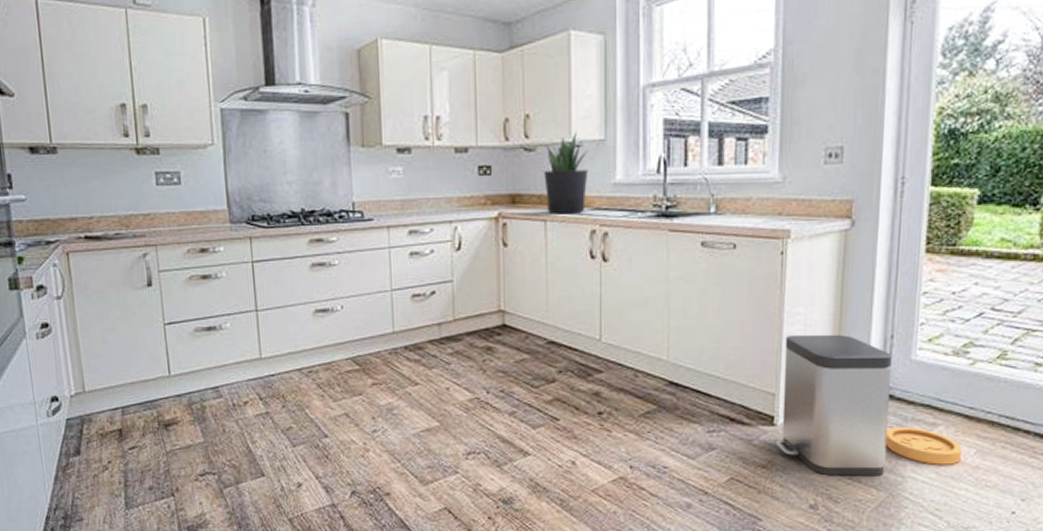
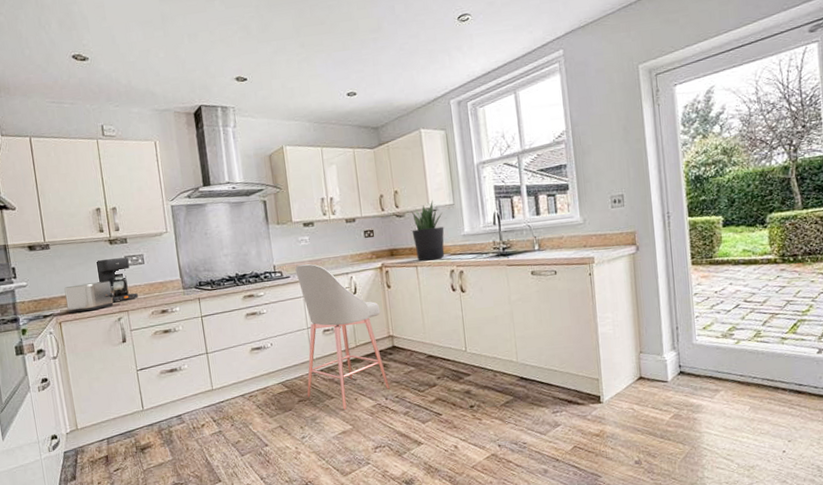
toaster: none [74,203,140,242] -> present [64,281,115,314]
coffee maker: none [116,174,171,233] -> present [96,257,138,303]
bar stool: none [381,203,493,401] -> present [295,263,390,410]
pedal bin: present [775,334,893,476] -> none [600,330,687,438]
pet bowl: present [885,426,962,465] -> none [682,394,740,421]

